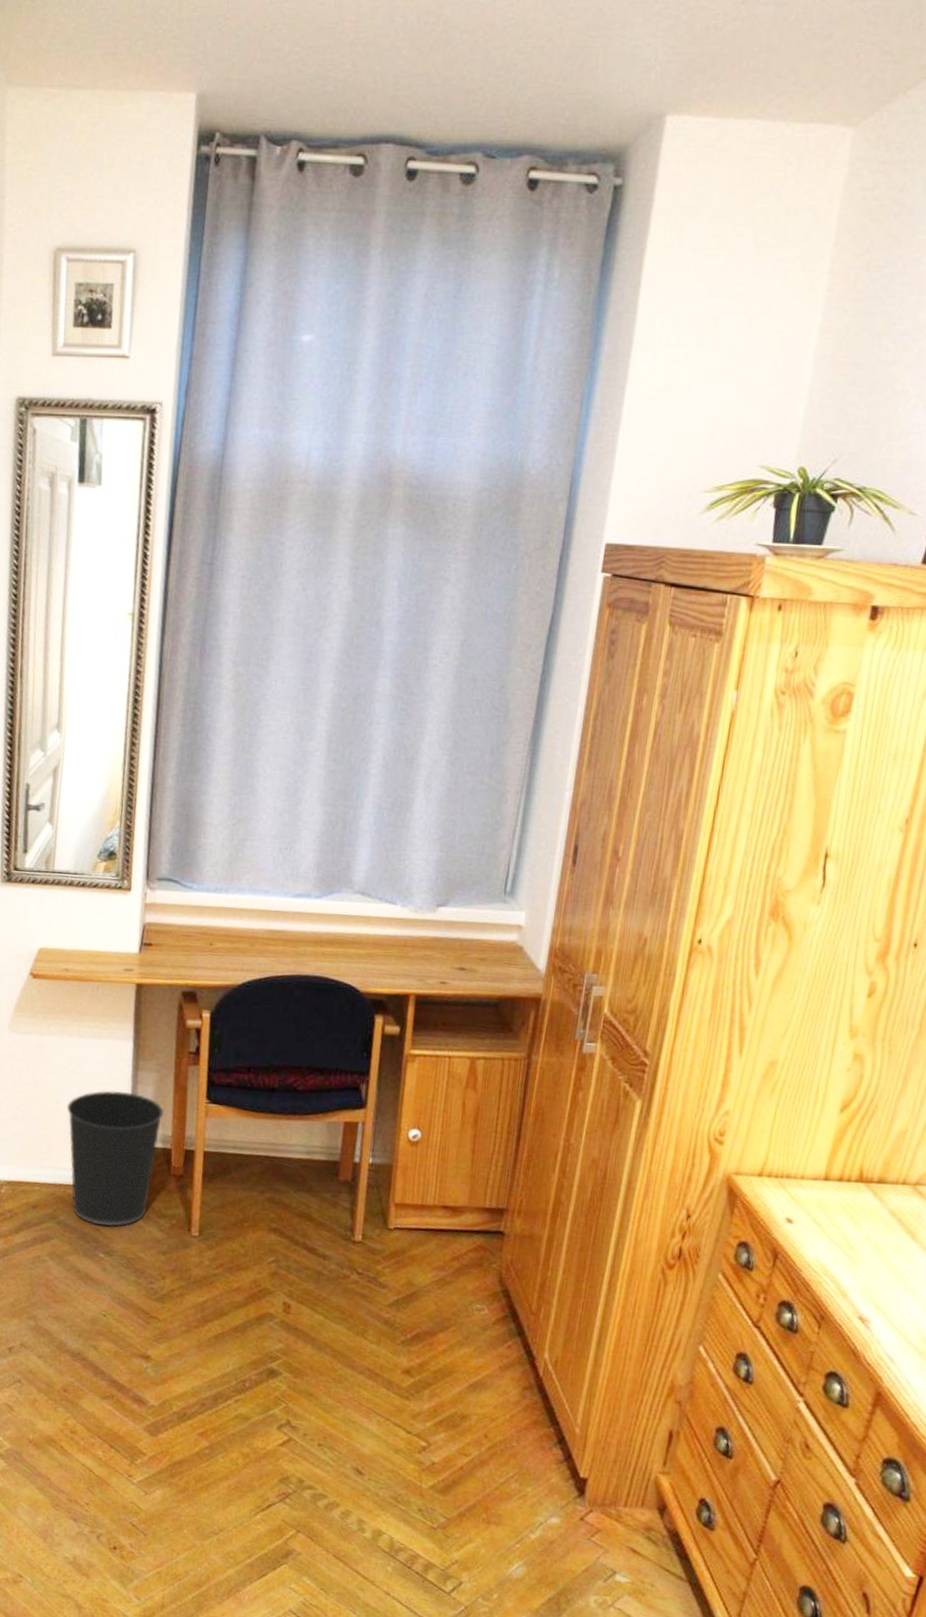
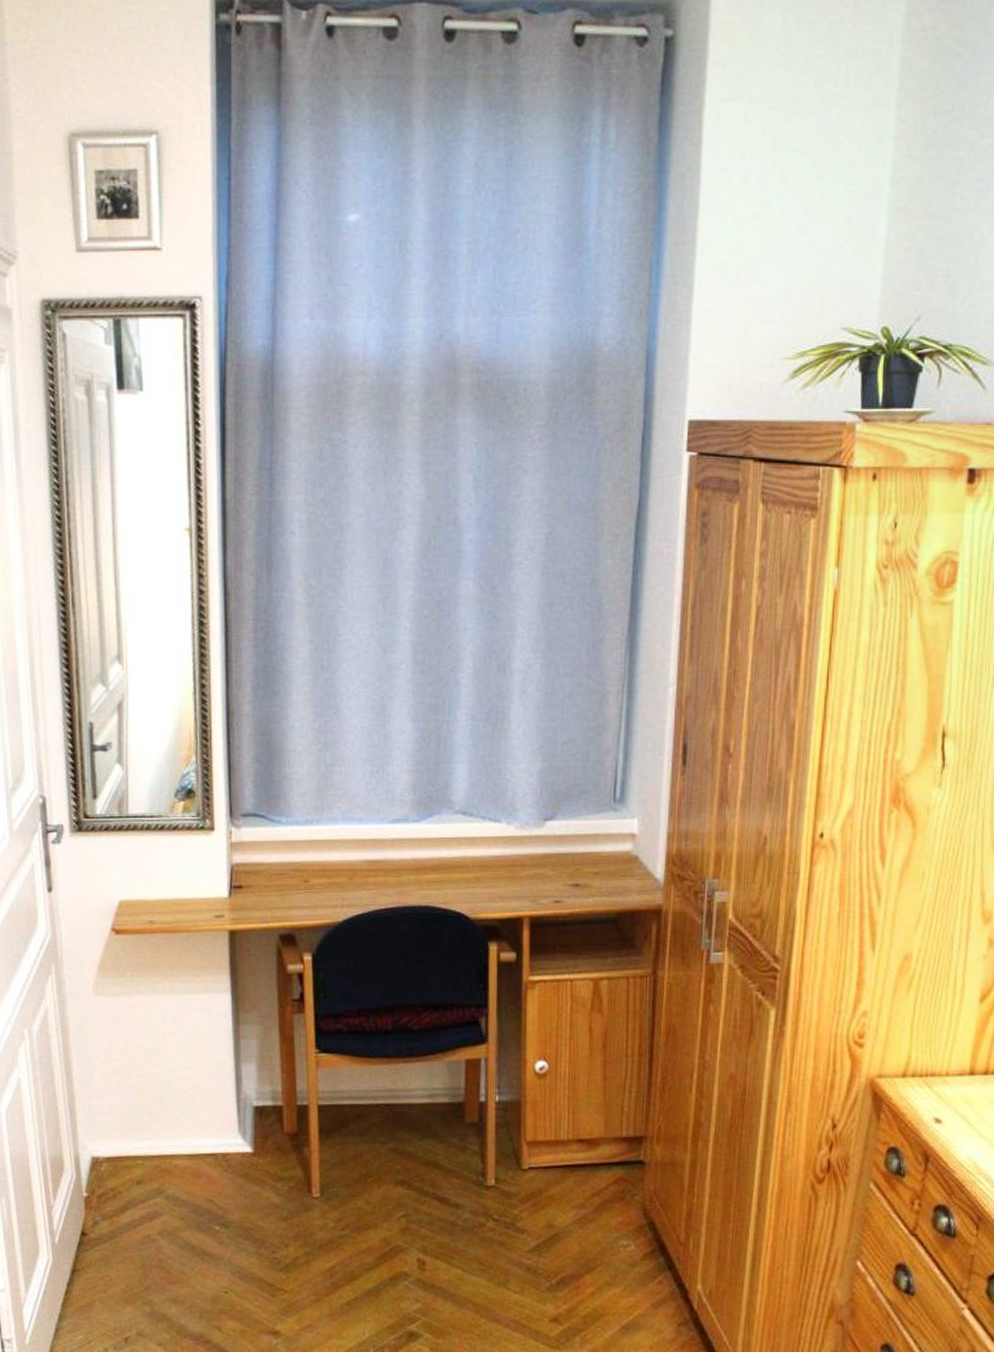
wastebasket: present [66,1090,164,1226] -> none [164,1049,270,1196]

